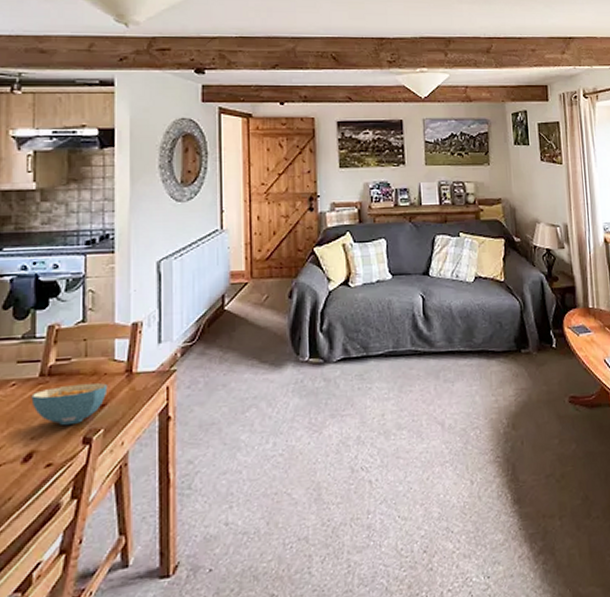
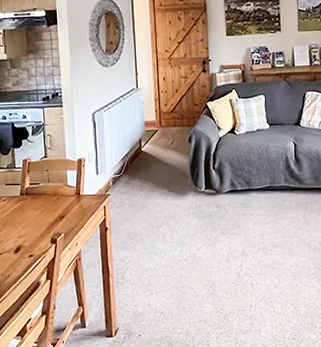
cereal bowl: present [31,382,108,425] -> none [16,201,65,229]

